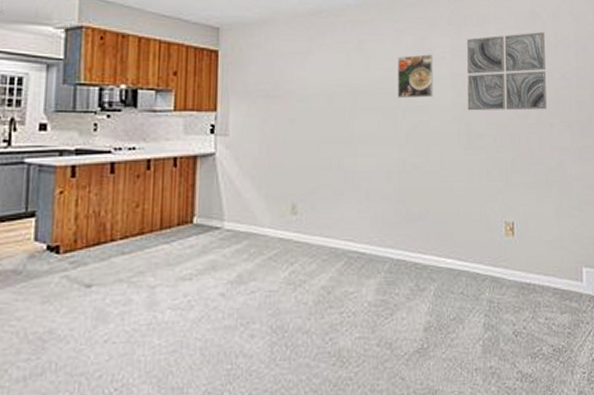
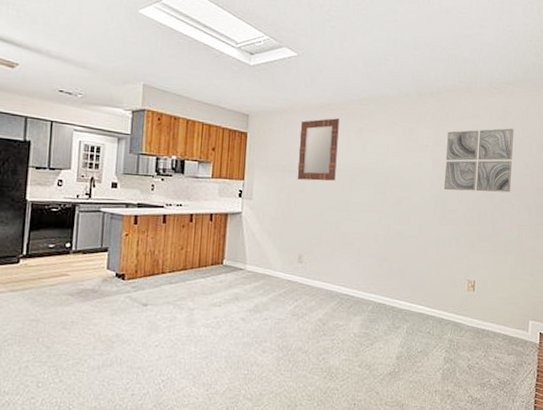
home mirror: none [284,28,334,108] -> present [297,118,339,181]
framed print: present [397,54,433,99] -> none [387,142,418,178]

